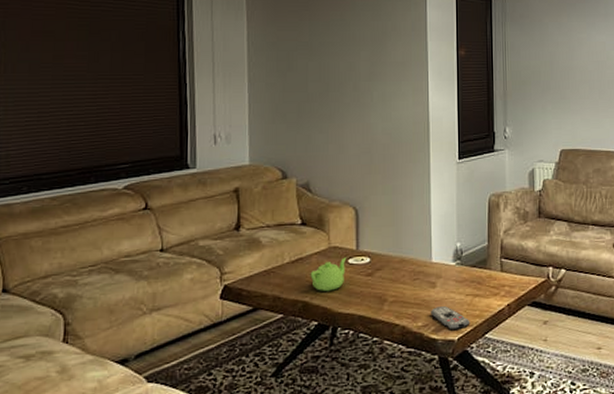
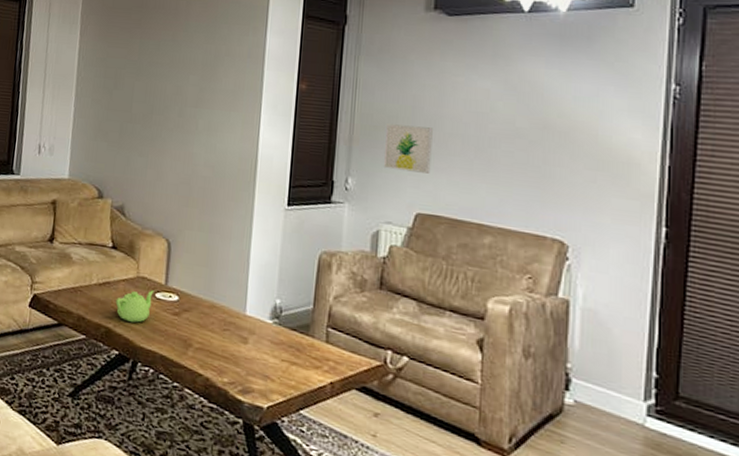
remote control: present [431,306,470,331] -> none [239,365,284,397]
wall art: none [532,78,568,116] -> present [383,124,433,174]

